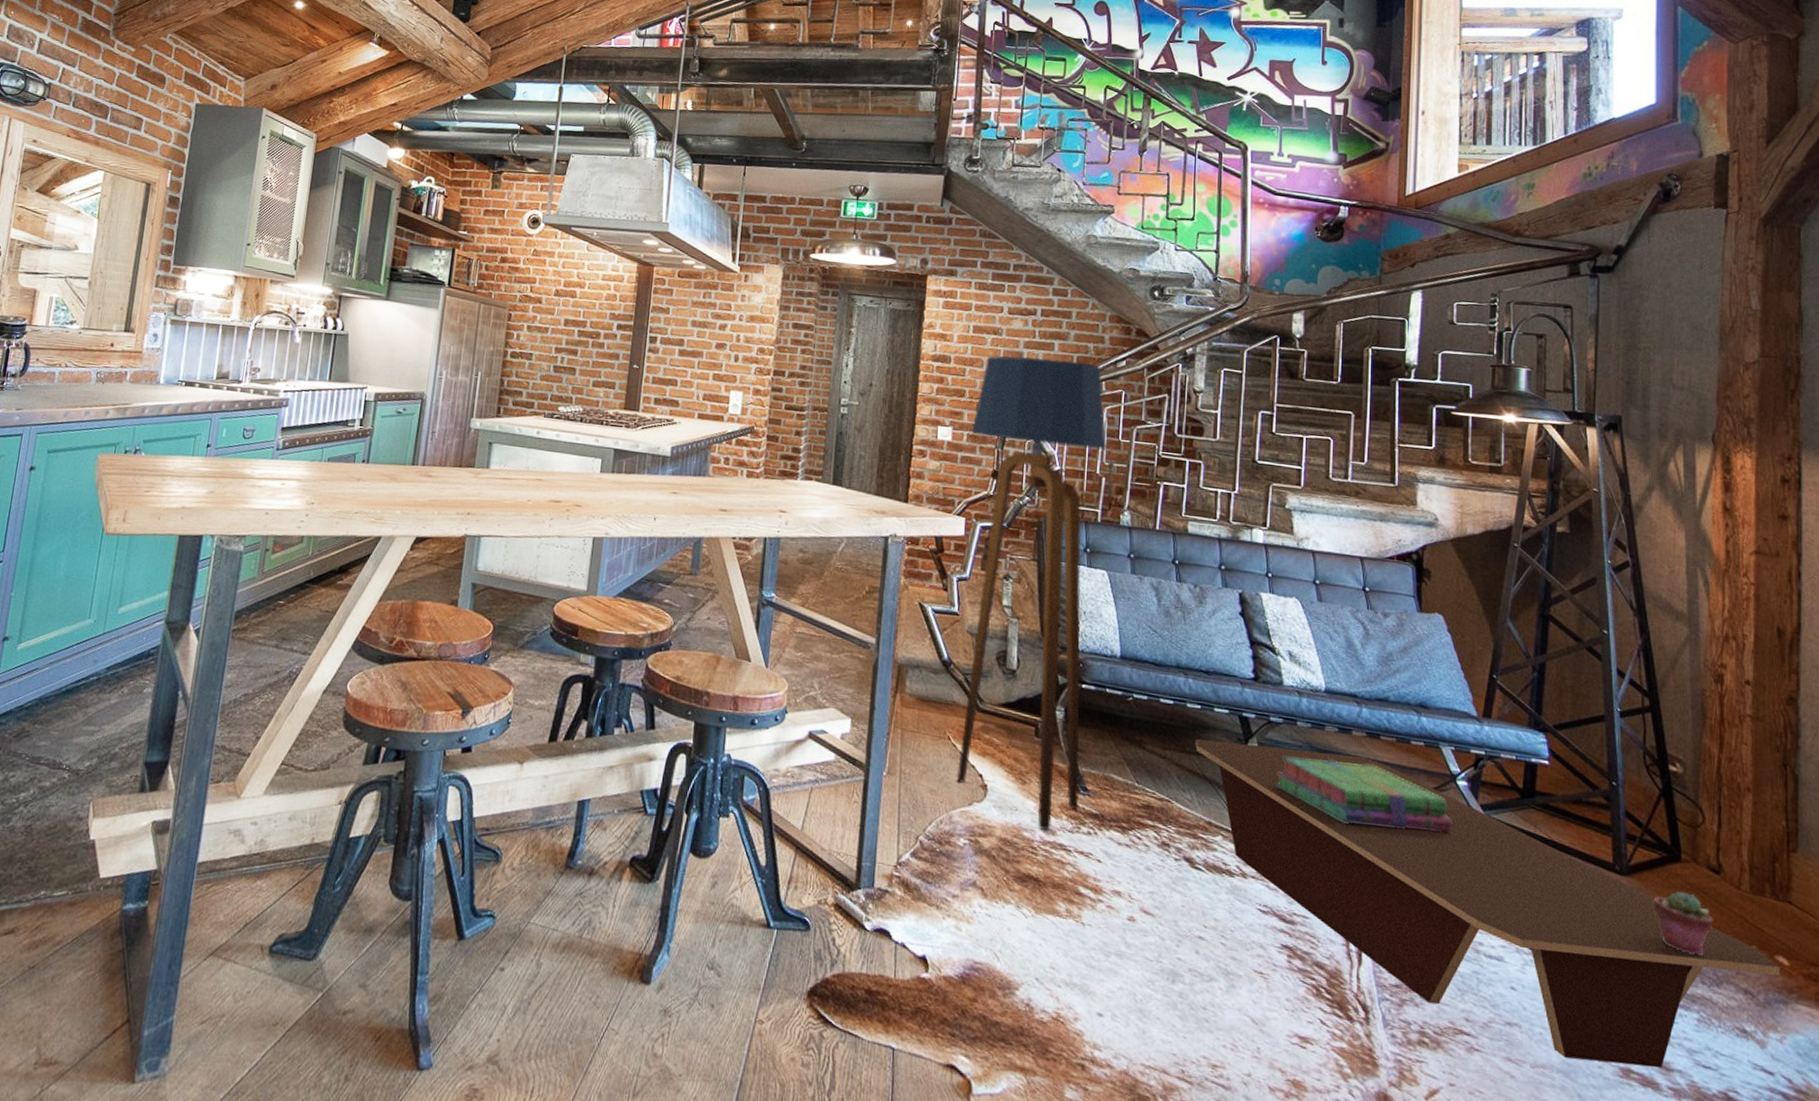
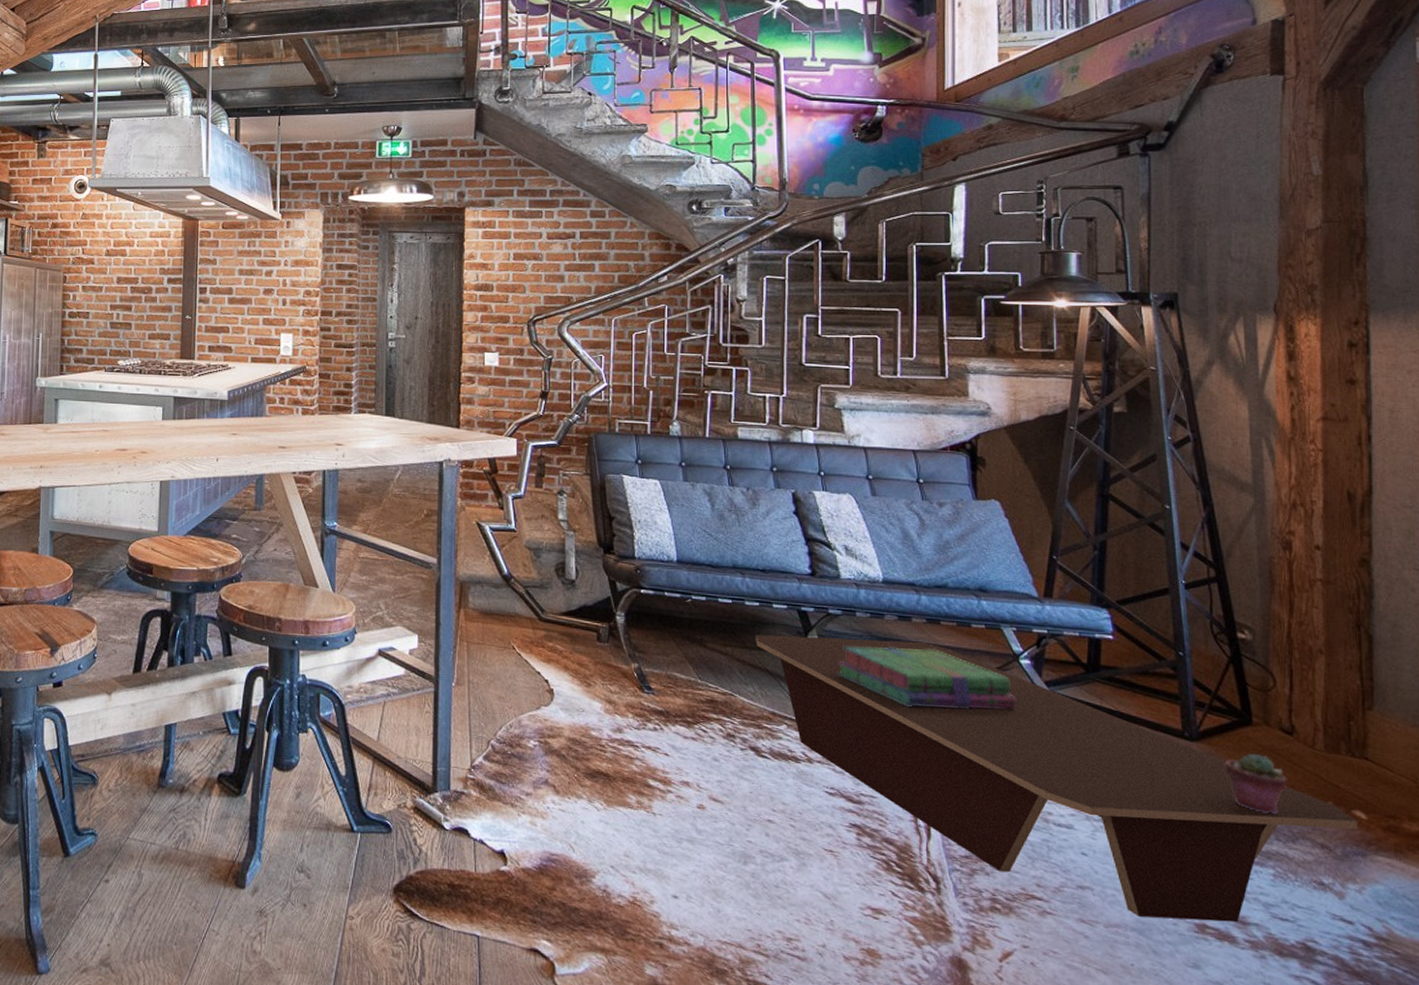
floor lamp: present [956,356,1107,830] -> none [517,279,653,728]

